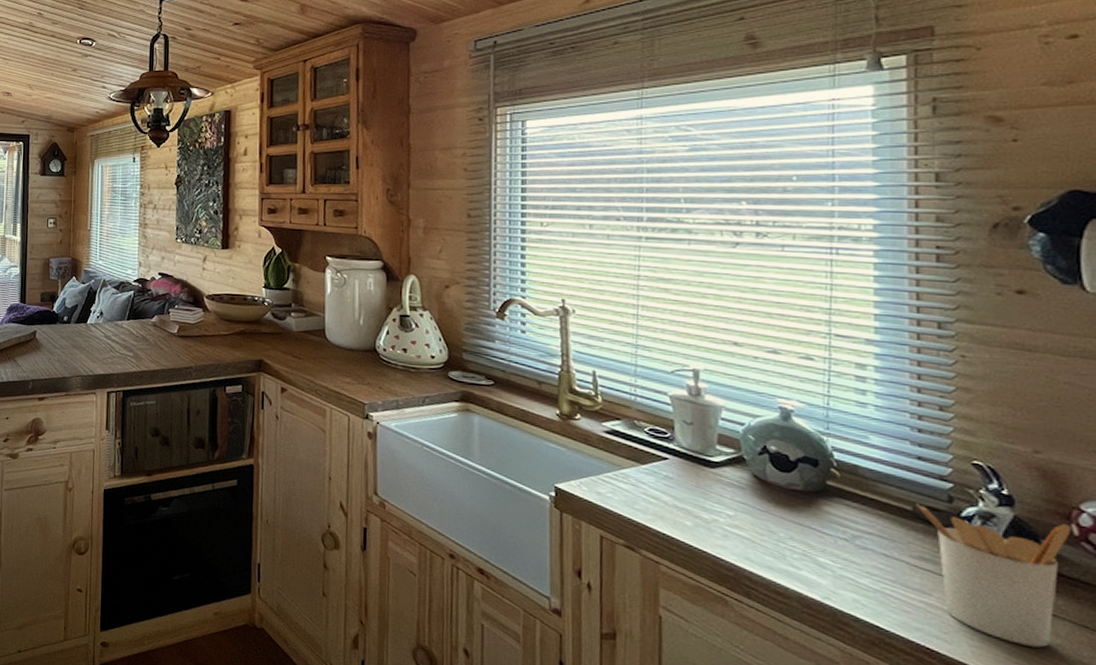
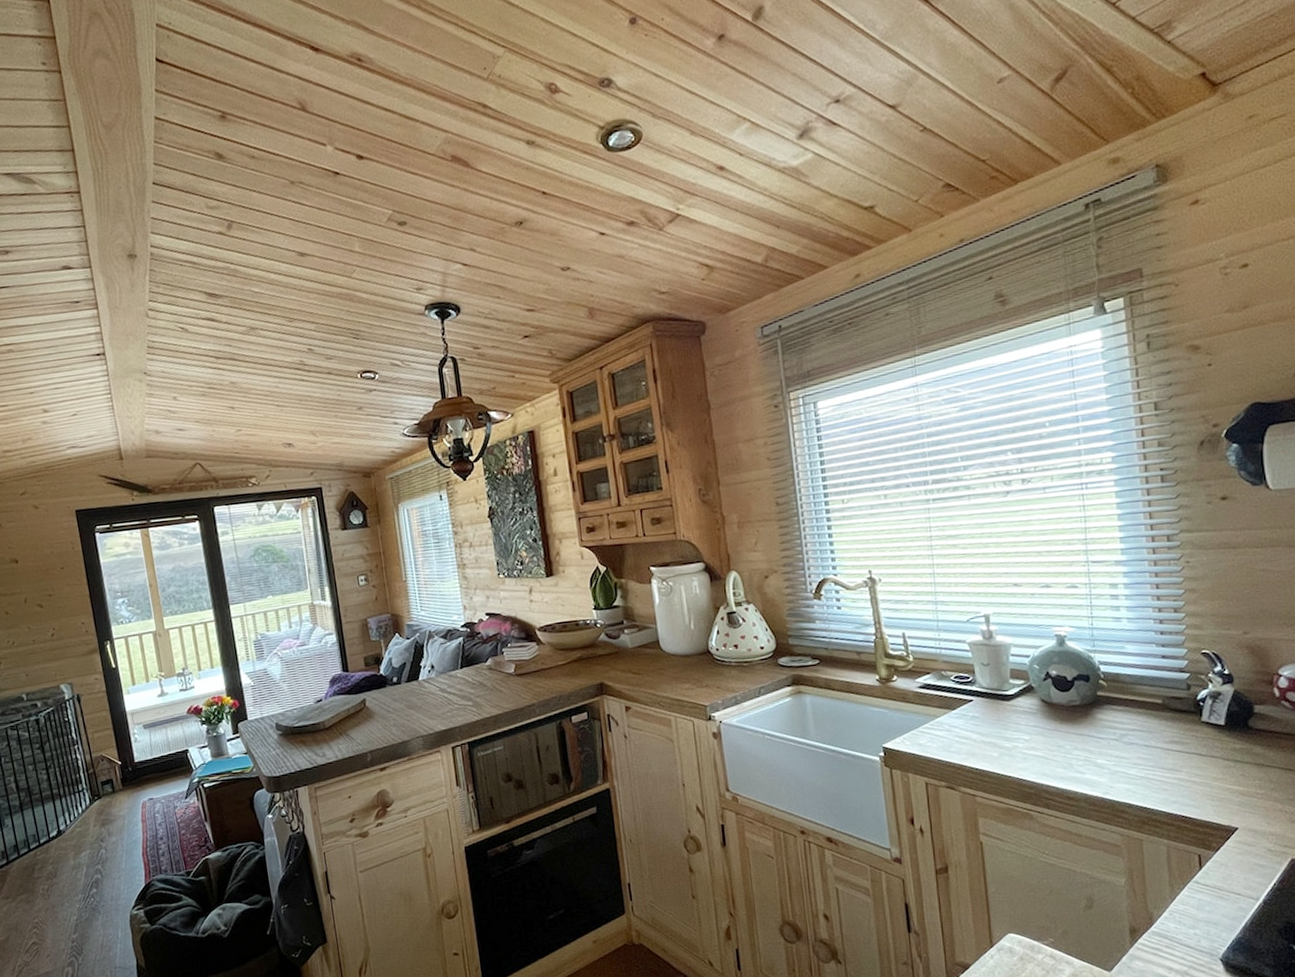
utensil holder: present [917,504,1071,648] -> none [1165,689,1273,796]

